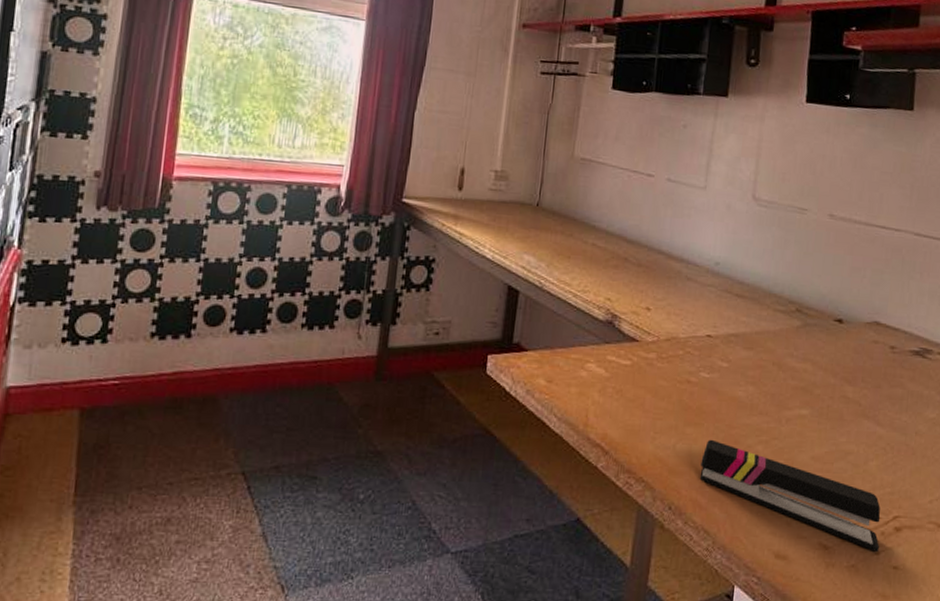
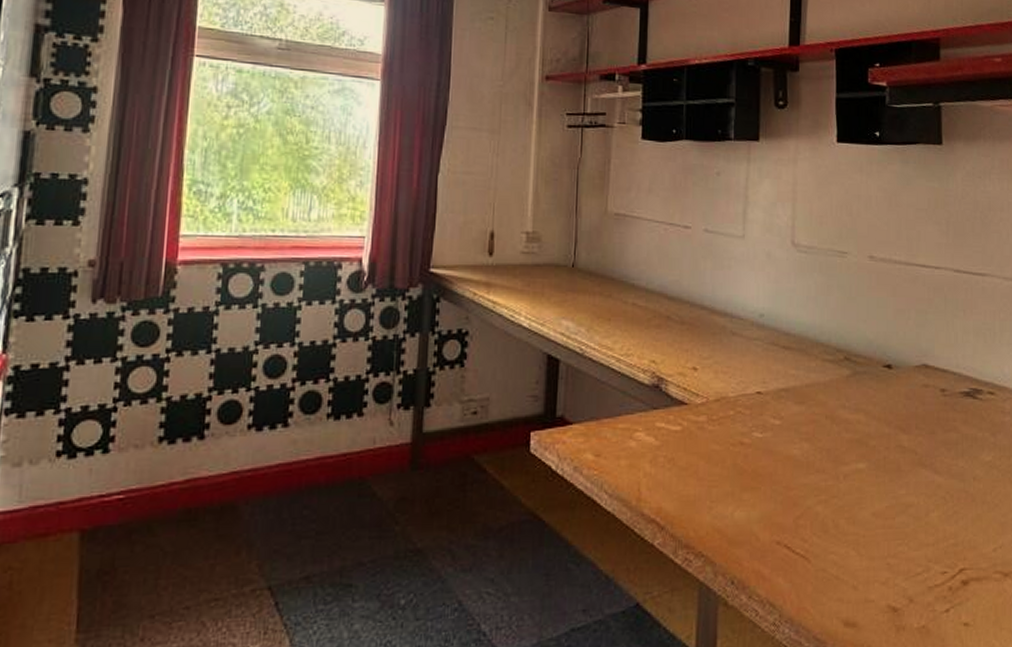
stapler: present [699,439,881,552] -> none [760,503,948,609]

